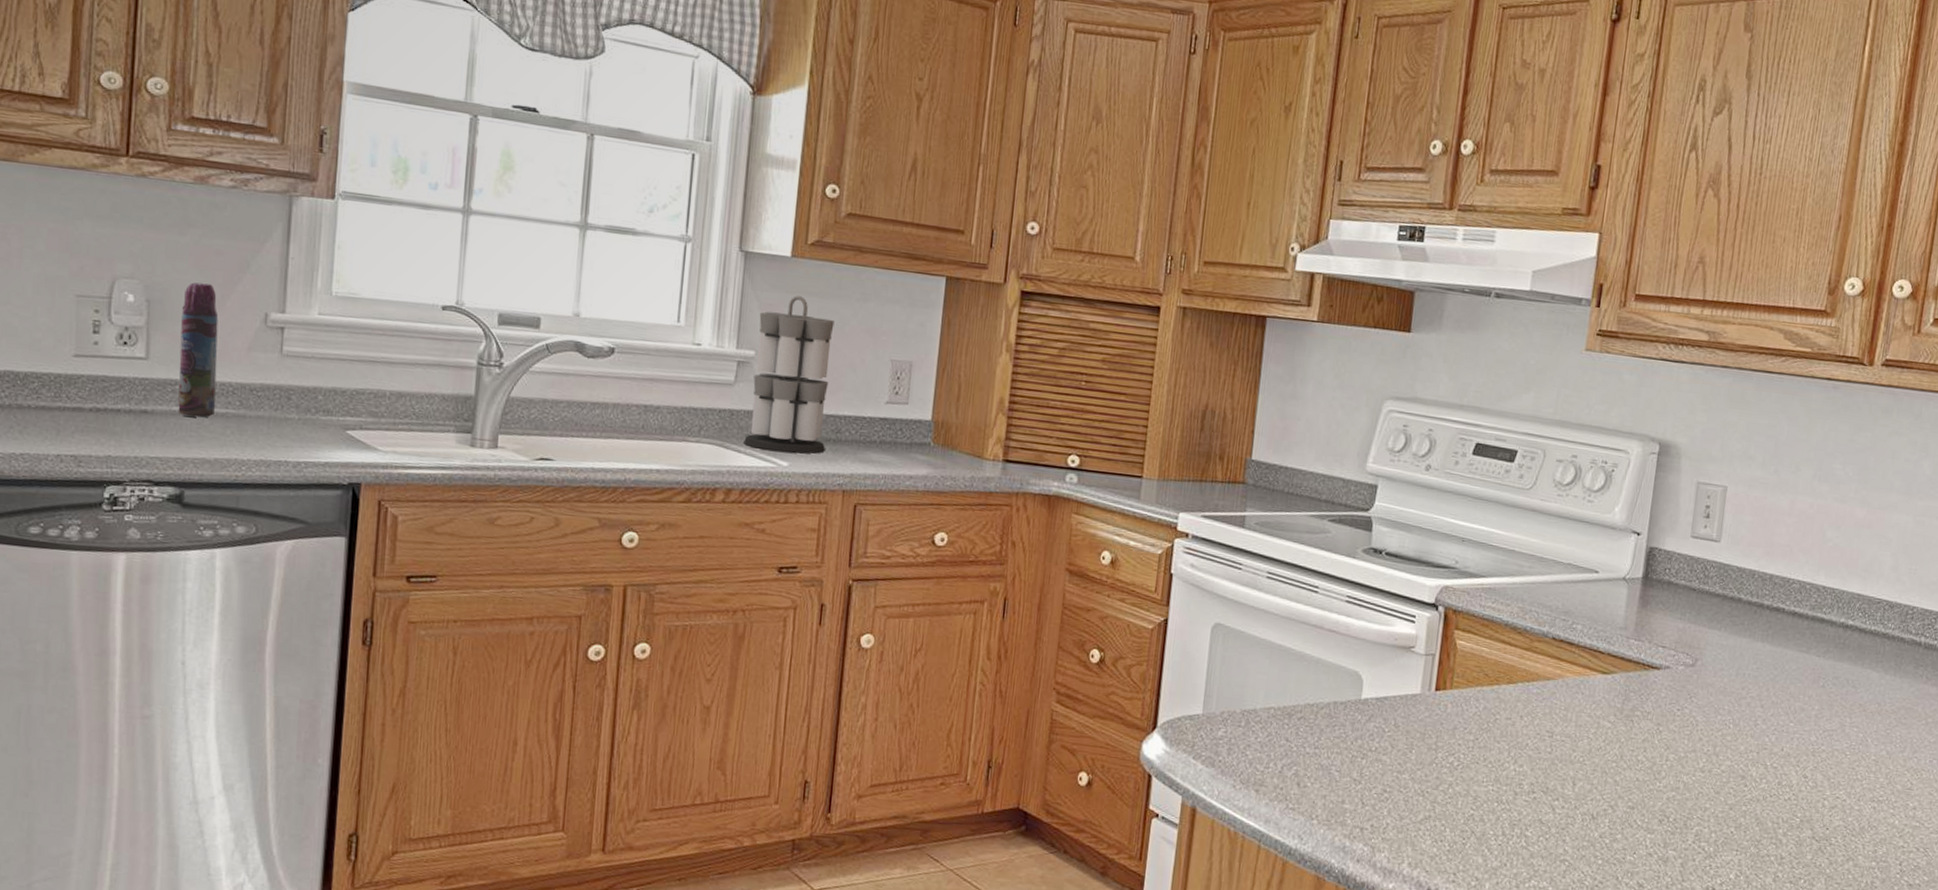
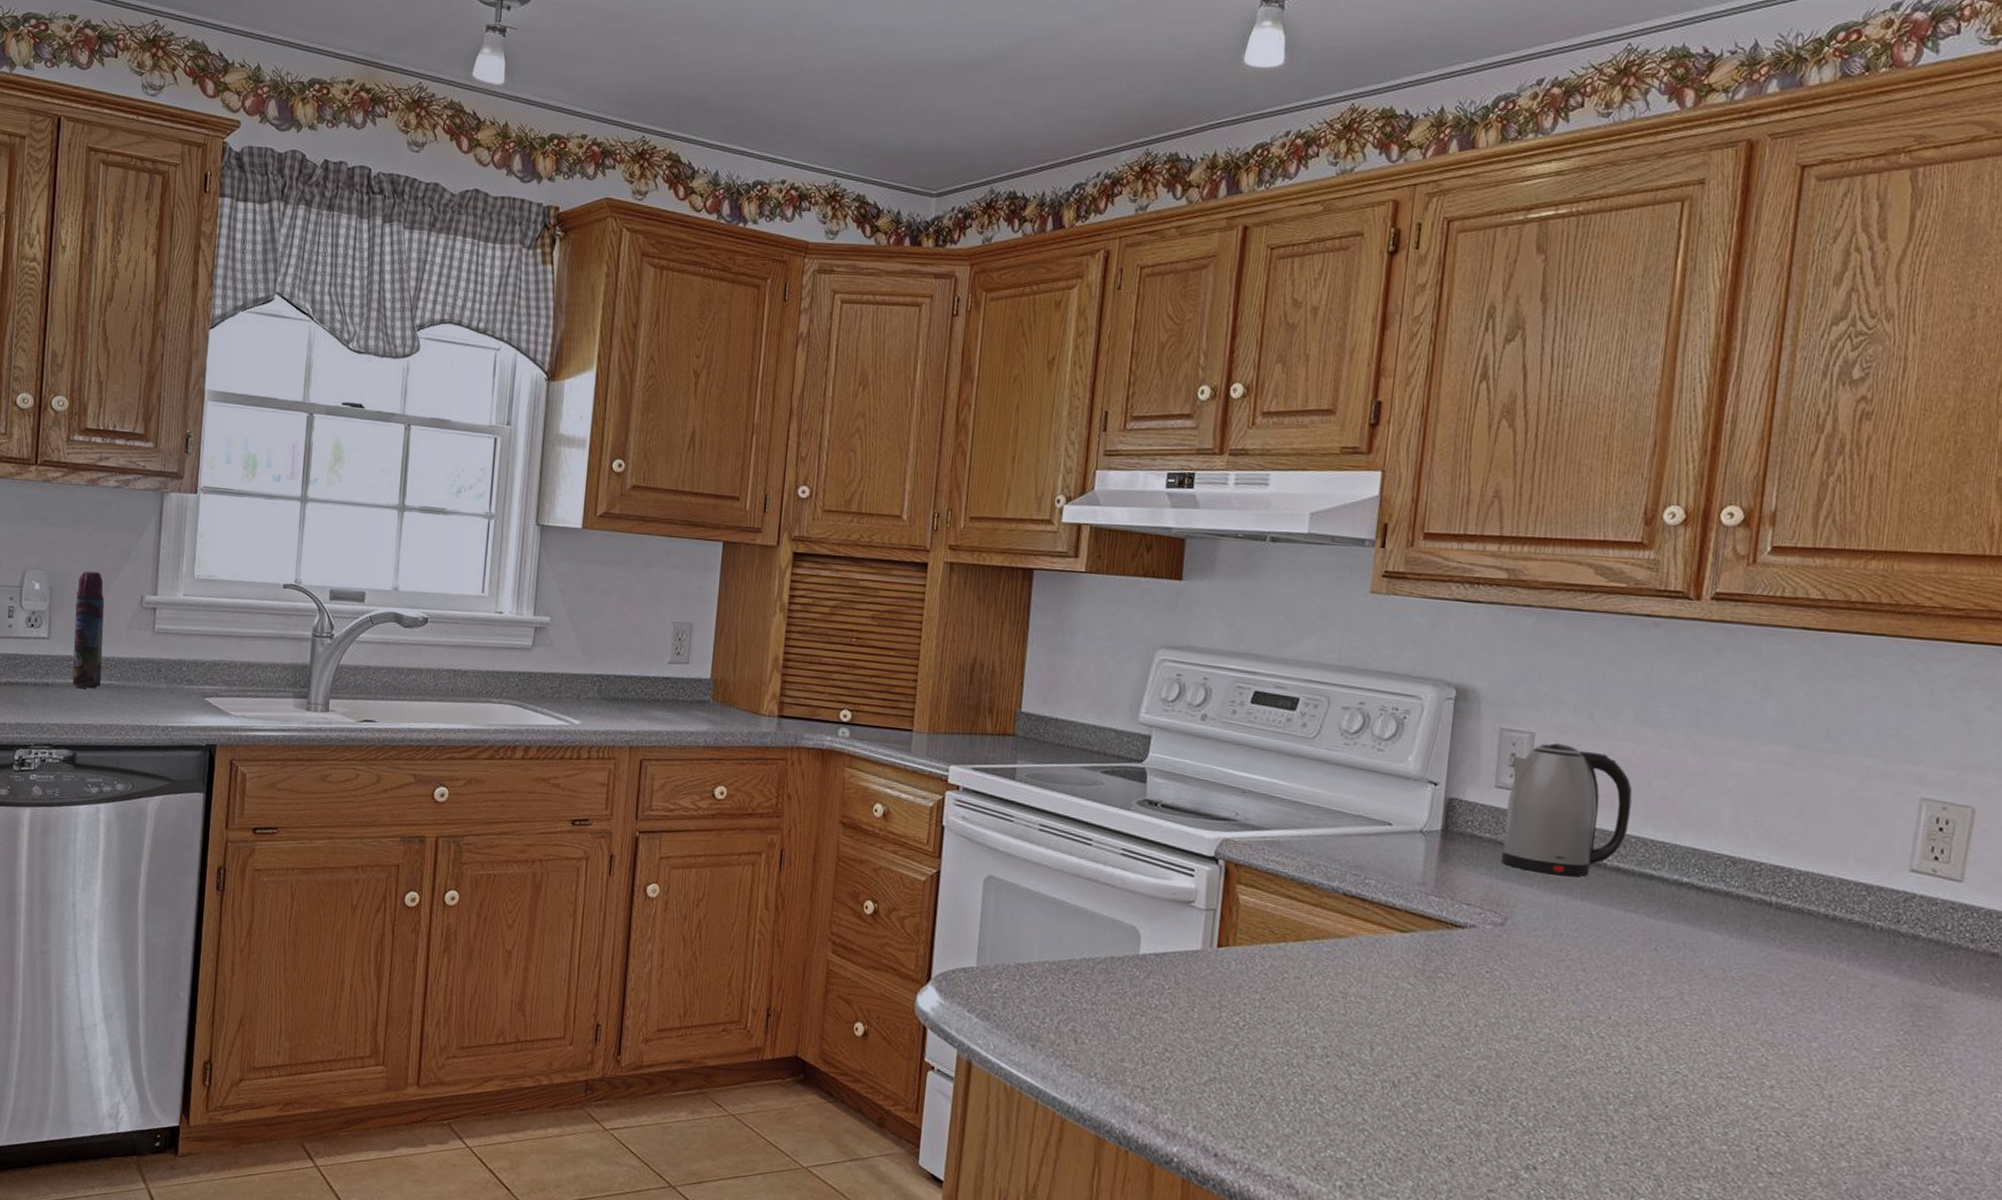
spice rack: present [744,296,835,454] -> none [540,564,621,713]
kettle: none [1693,496,1809,620] -> present [1500,743,1633,877]

